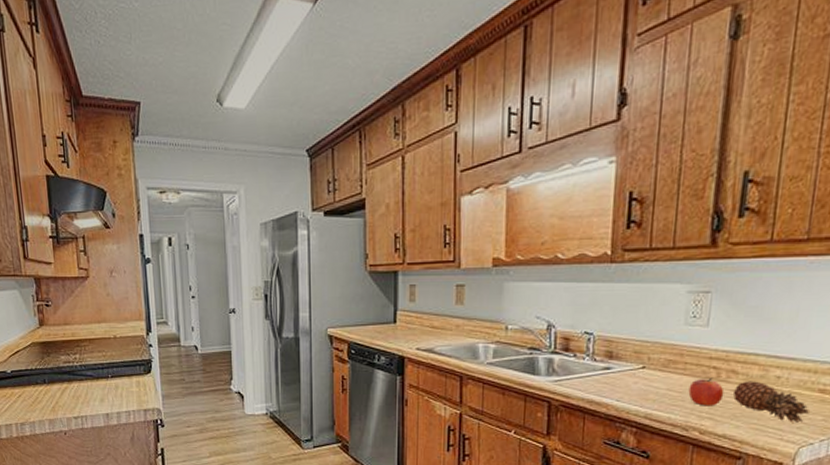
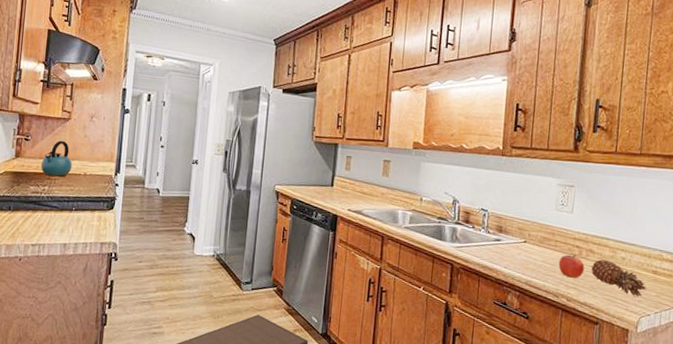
kettle: none [67,303,100,342] -> present [40,140,73,177]

